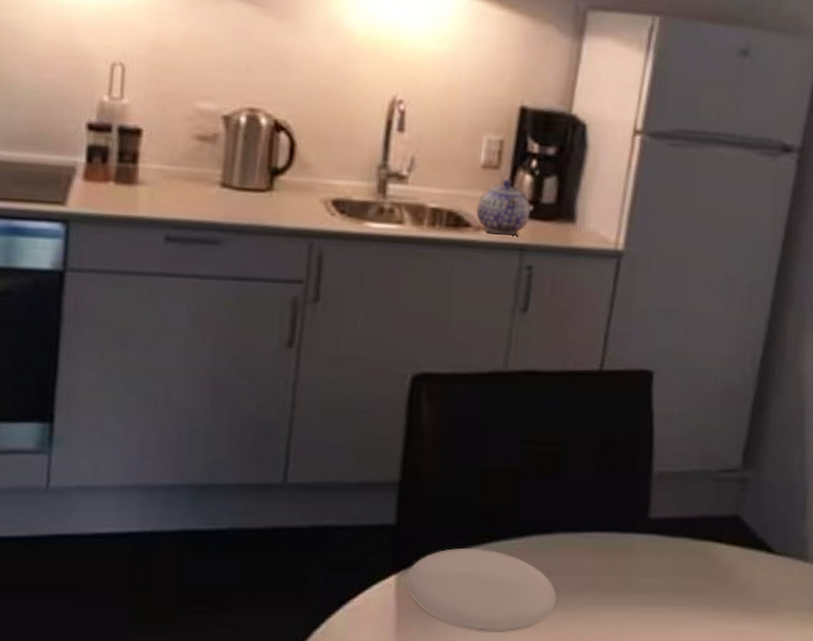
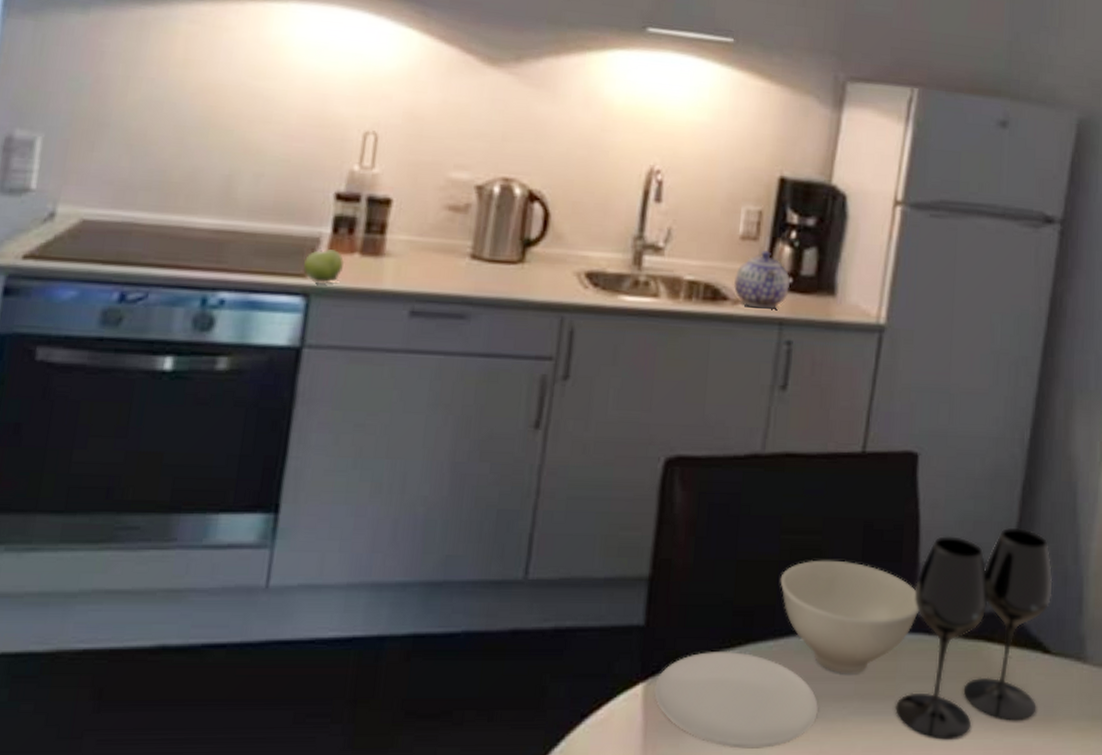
fruit: none [61,176,100,211] -> present [303,247,345,283]
bowl: none [521,468,652,569] -> present [780,560,920,674]
wine glass: none [628,440,779,626] -> present [895,527,1053,739]

